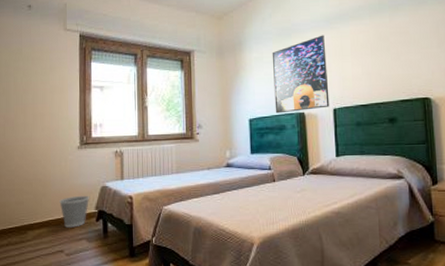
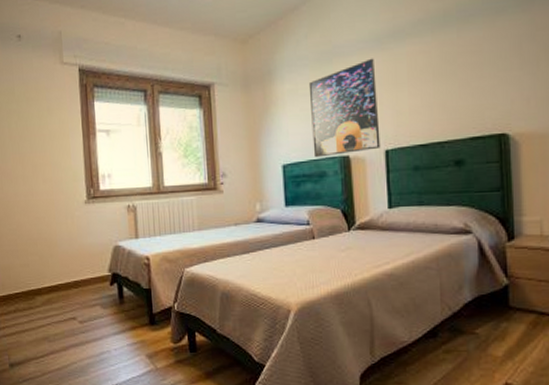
wastebasket: present [59,195,90,228] -> none [68,256,102,293]

